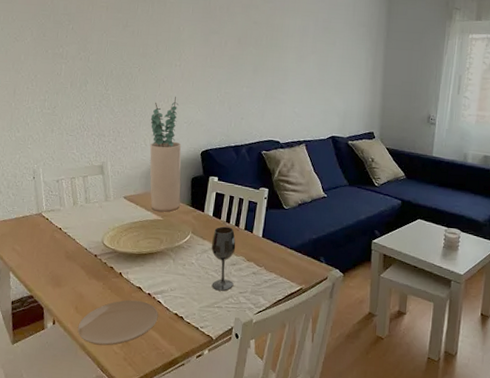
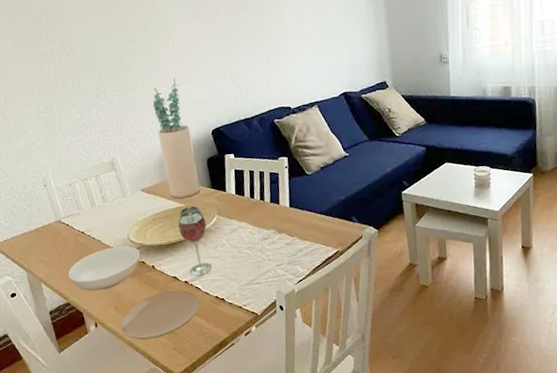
bowl: none [38,248,111,289] -> present [68,246,140,291]
wineglass: none [152,220,180,290] -> present [178,205,212,276]
wine glass: present [211,226,236,291] -> none [239,202,269,267]

